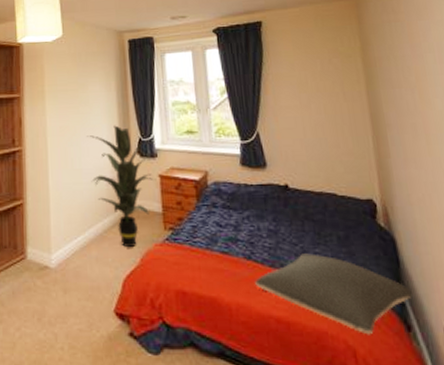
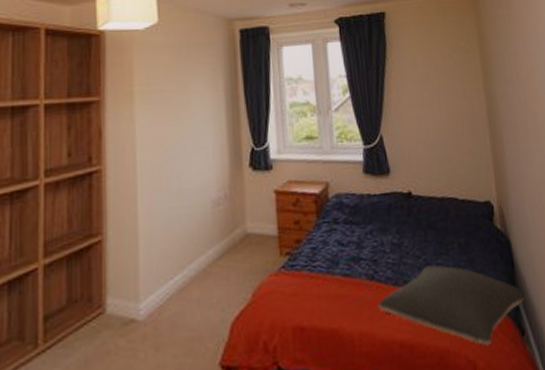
indoor plant: present [87,125,156,247] -> none [188,133,271,282]

